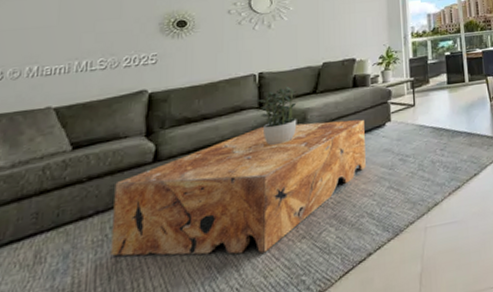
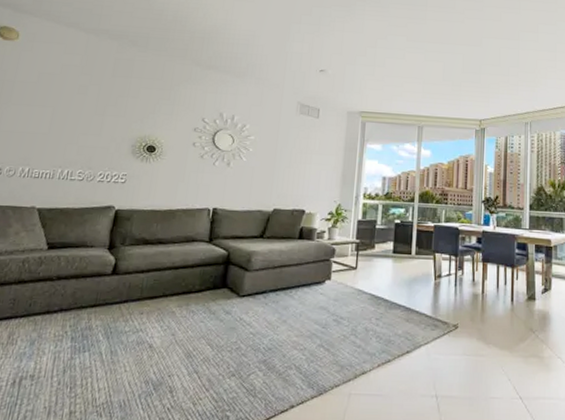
coffee table: present [110,119,366,256] -> none [67,260,305,381]
potted plant: present [258,86,300,146] -> none [209,225,248,282]

